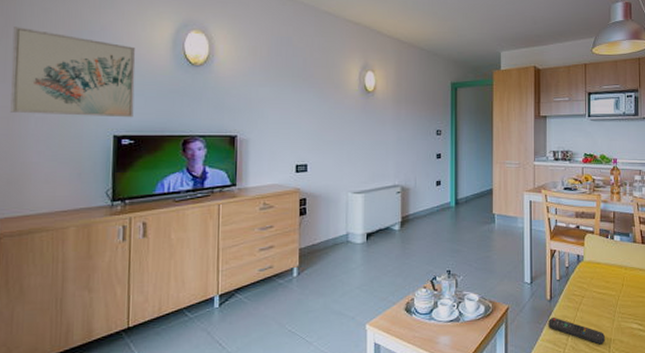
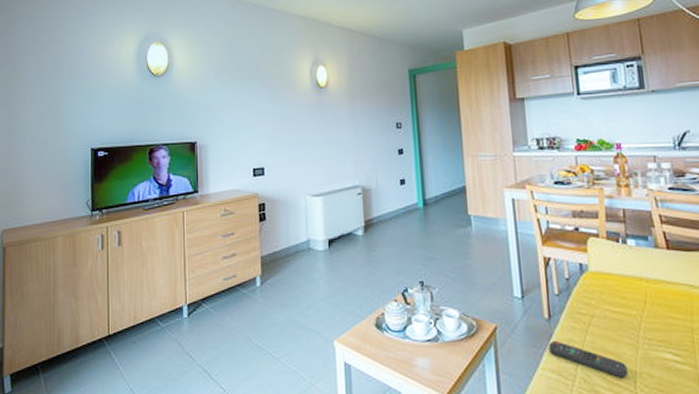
wall art: present [10,27,136,118] -> none [11,56,107,133]

